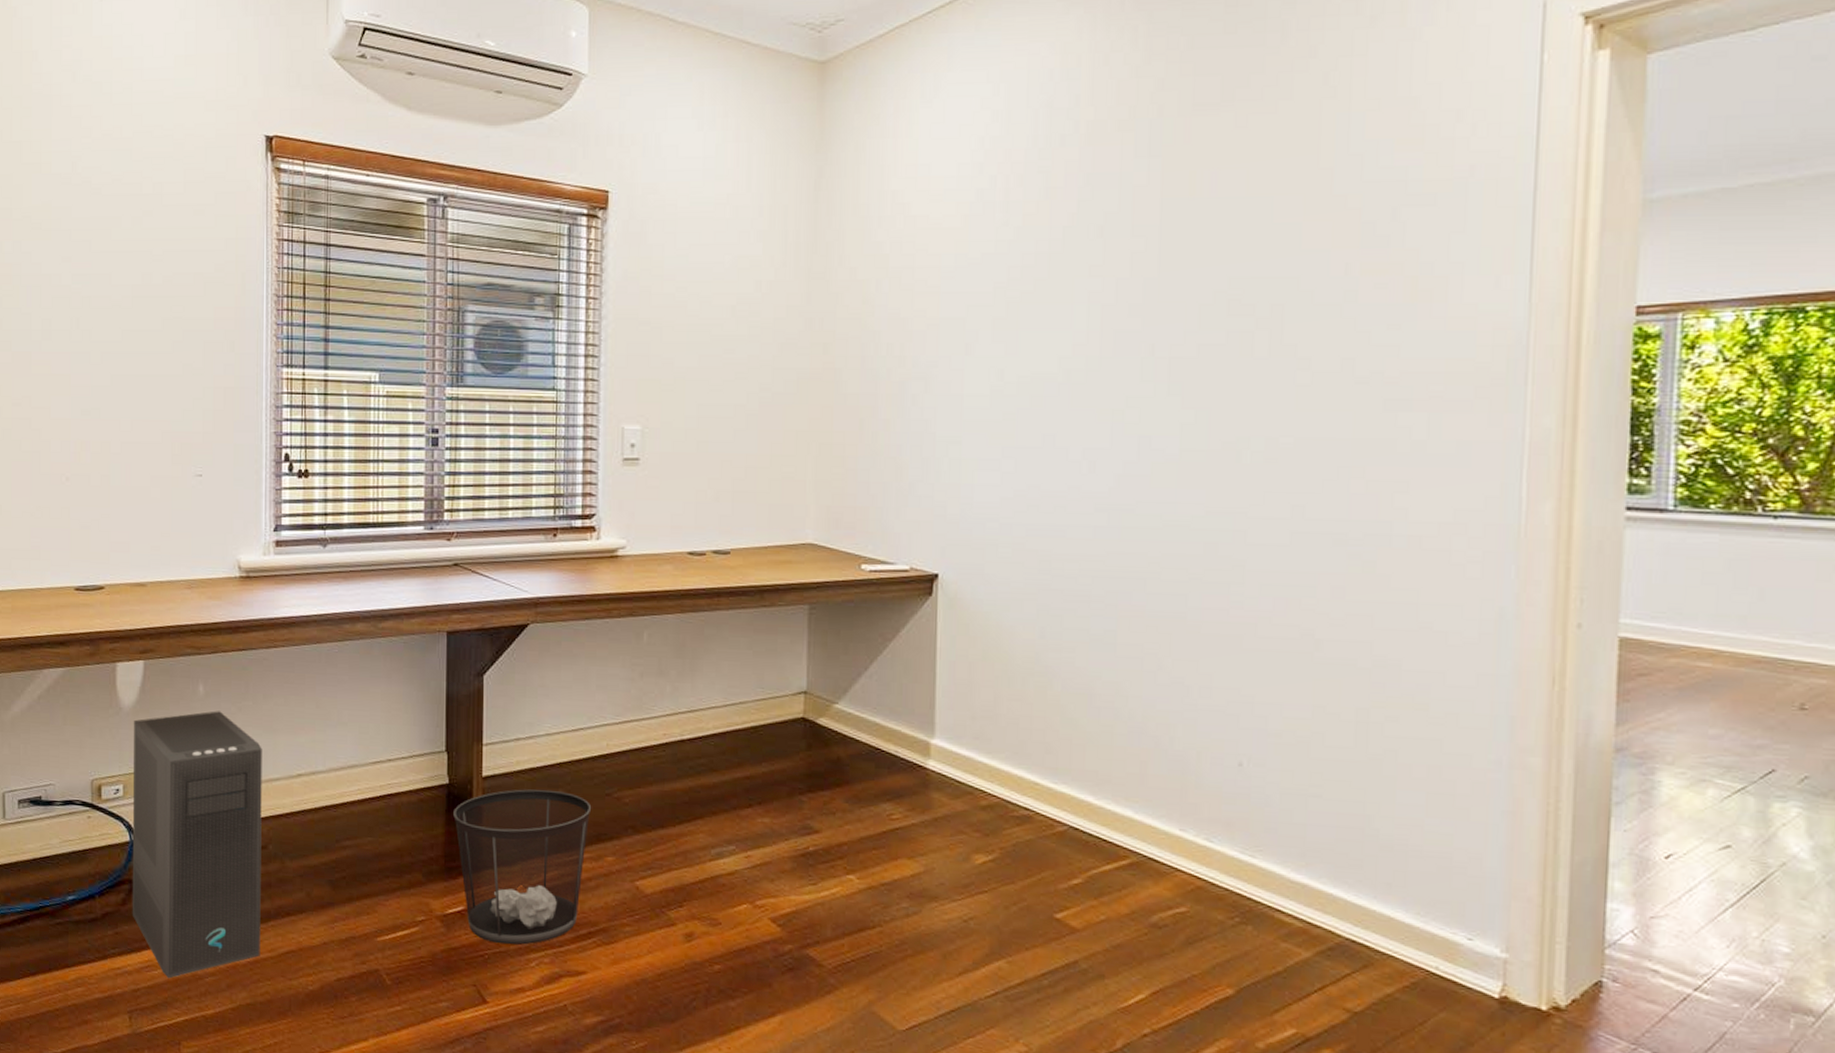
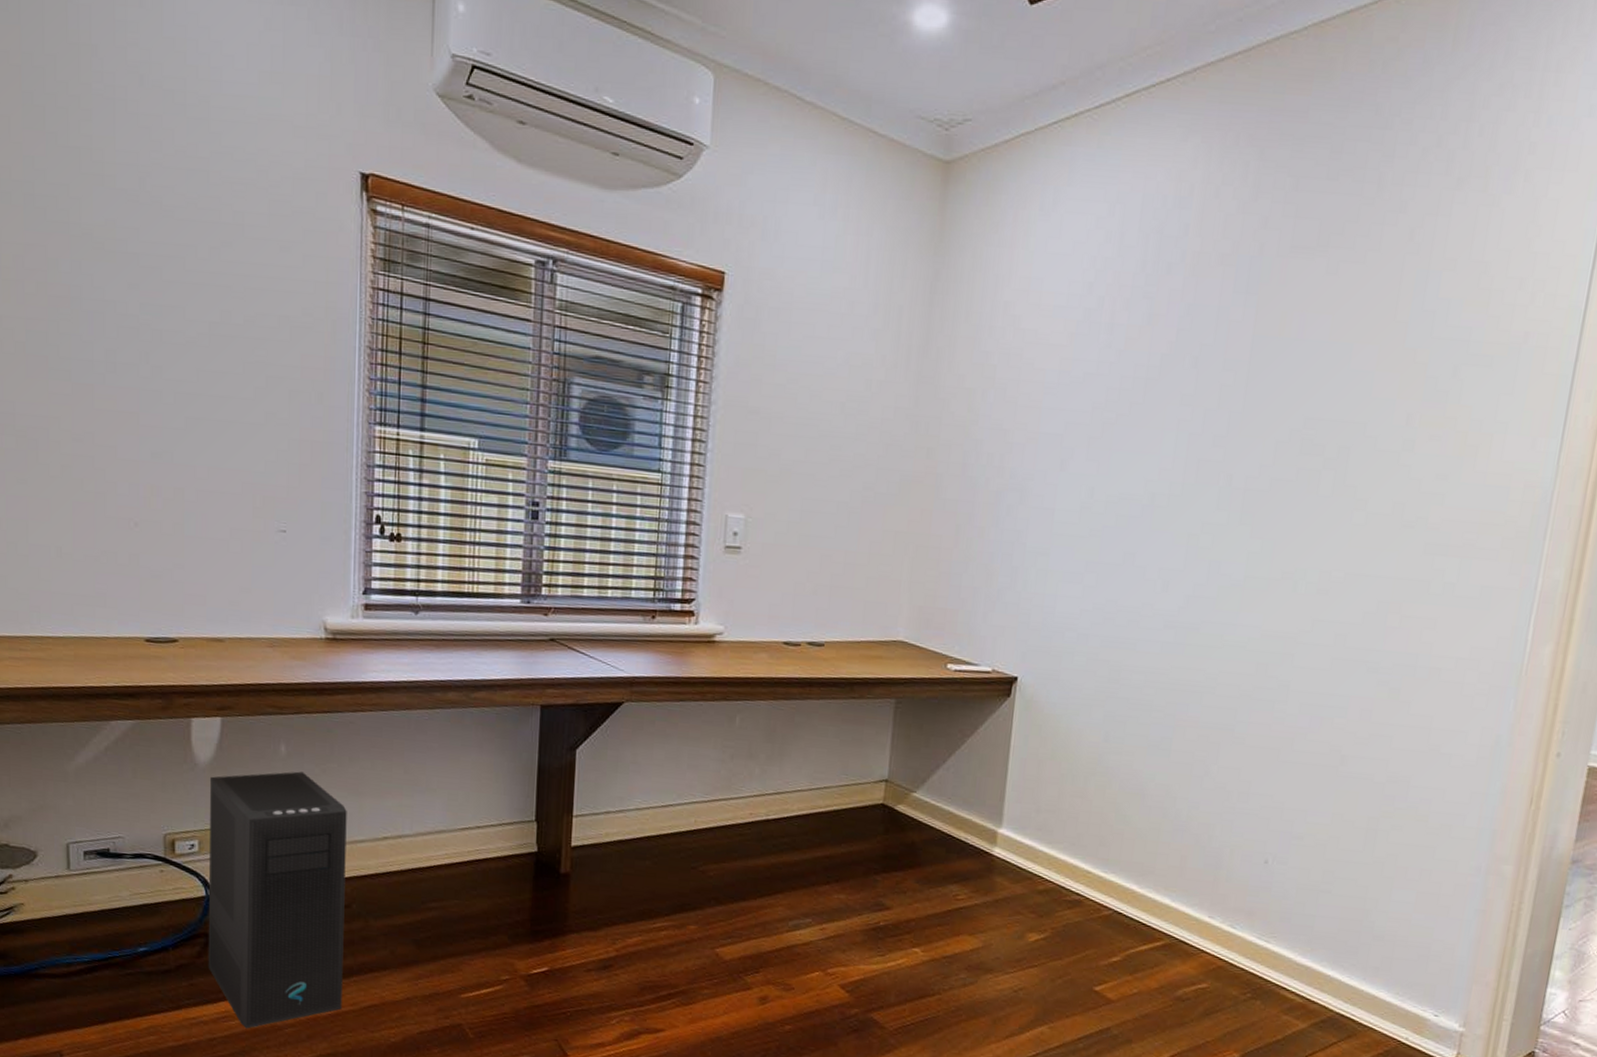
waste bin: present [453,789,592,945] -> none [541,859,677,1004]

